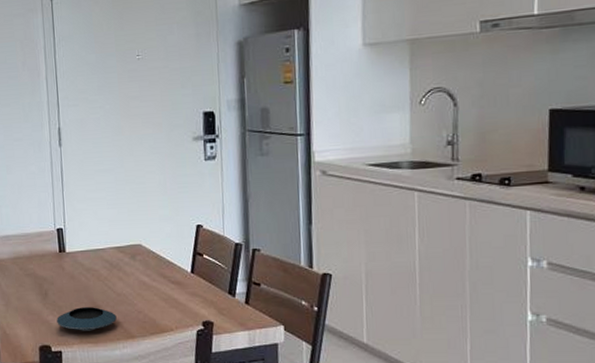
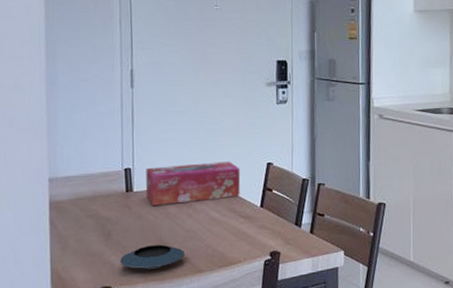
tissue box: none [76,223,170,267] -> present [145,161,241,206]

